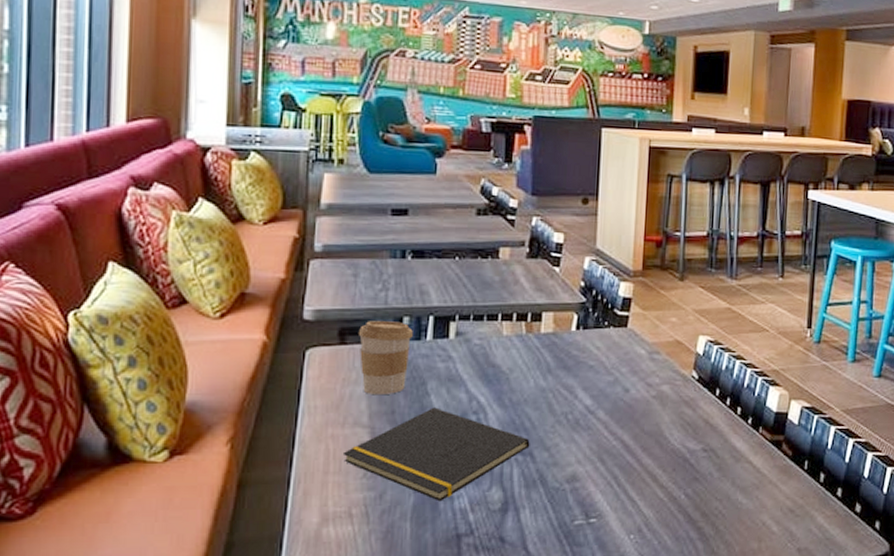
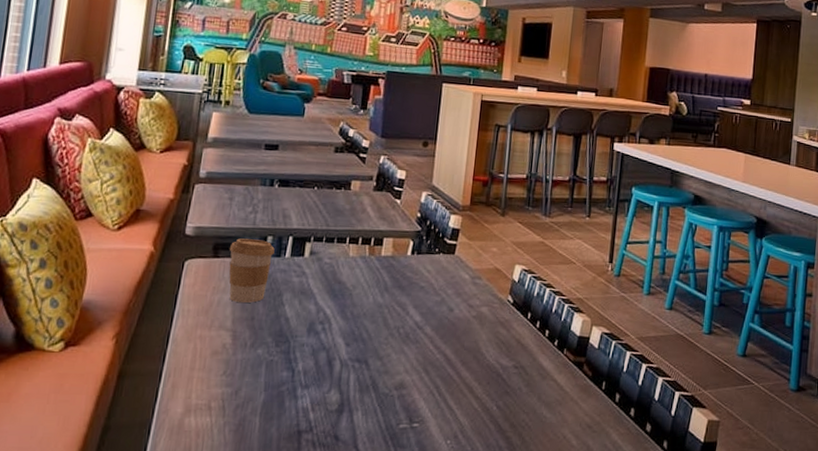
notepad: present [342,407,530,502] -> none [207,316,366,400]

